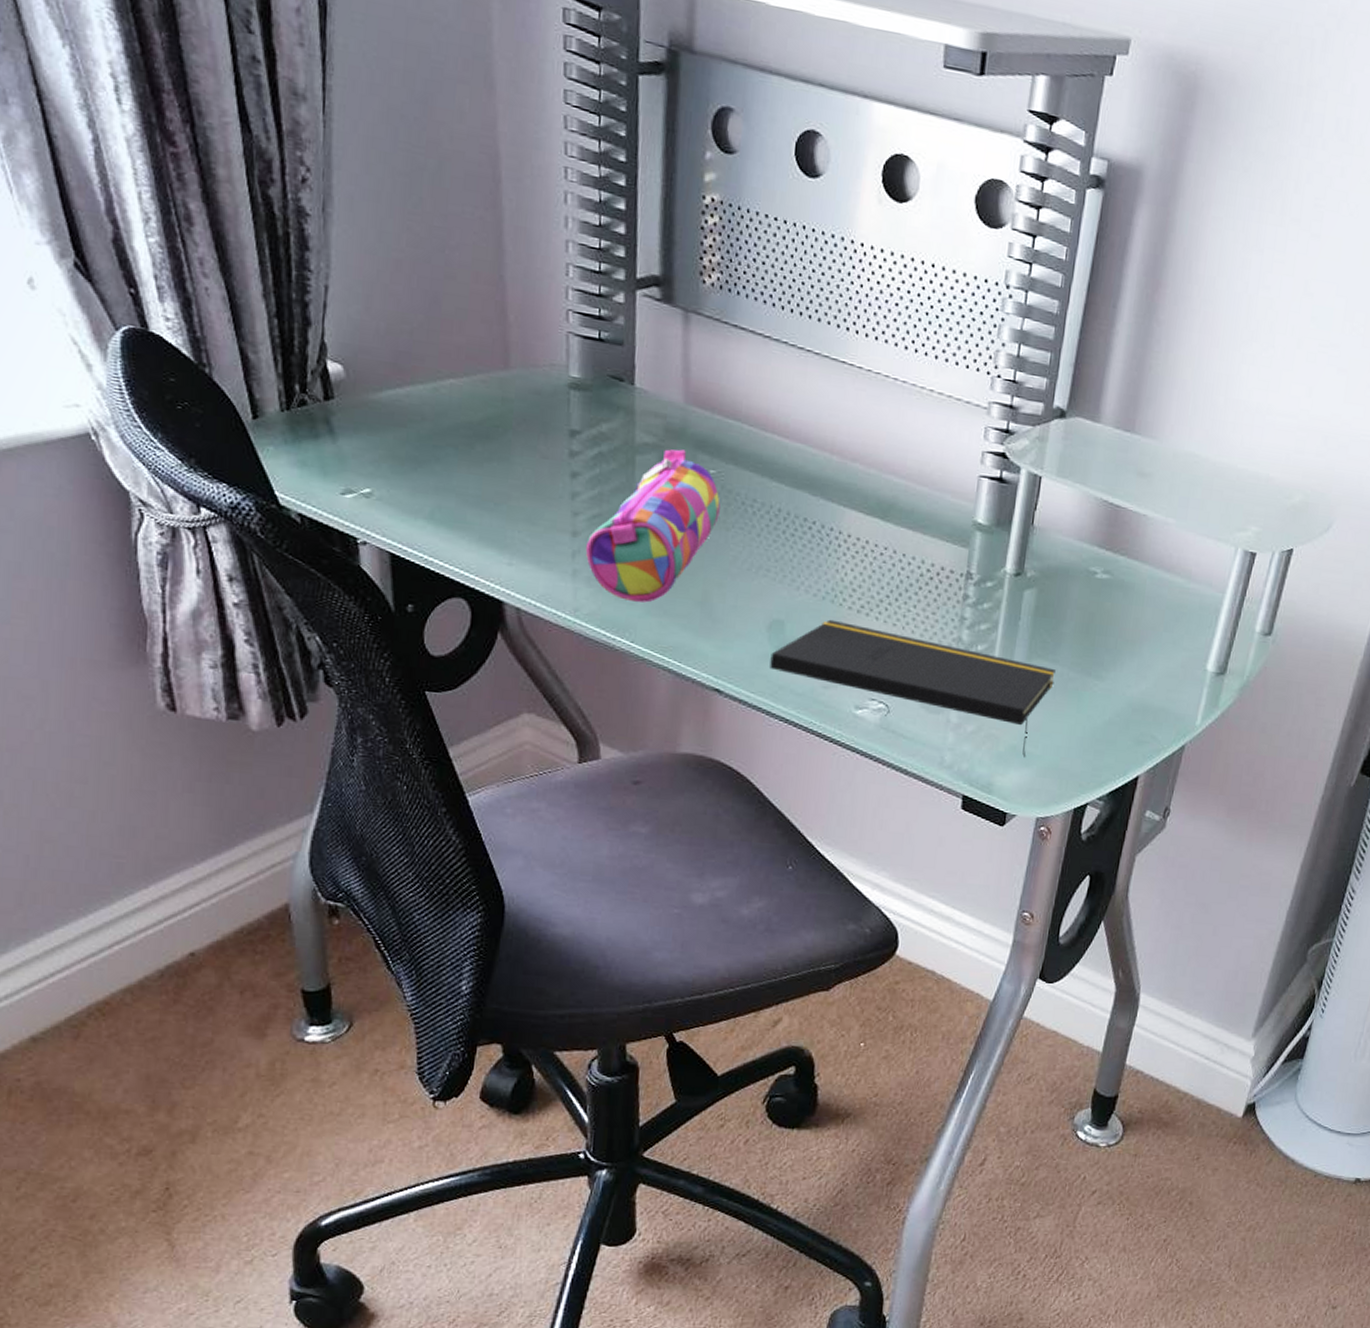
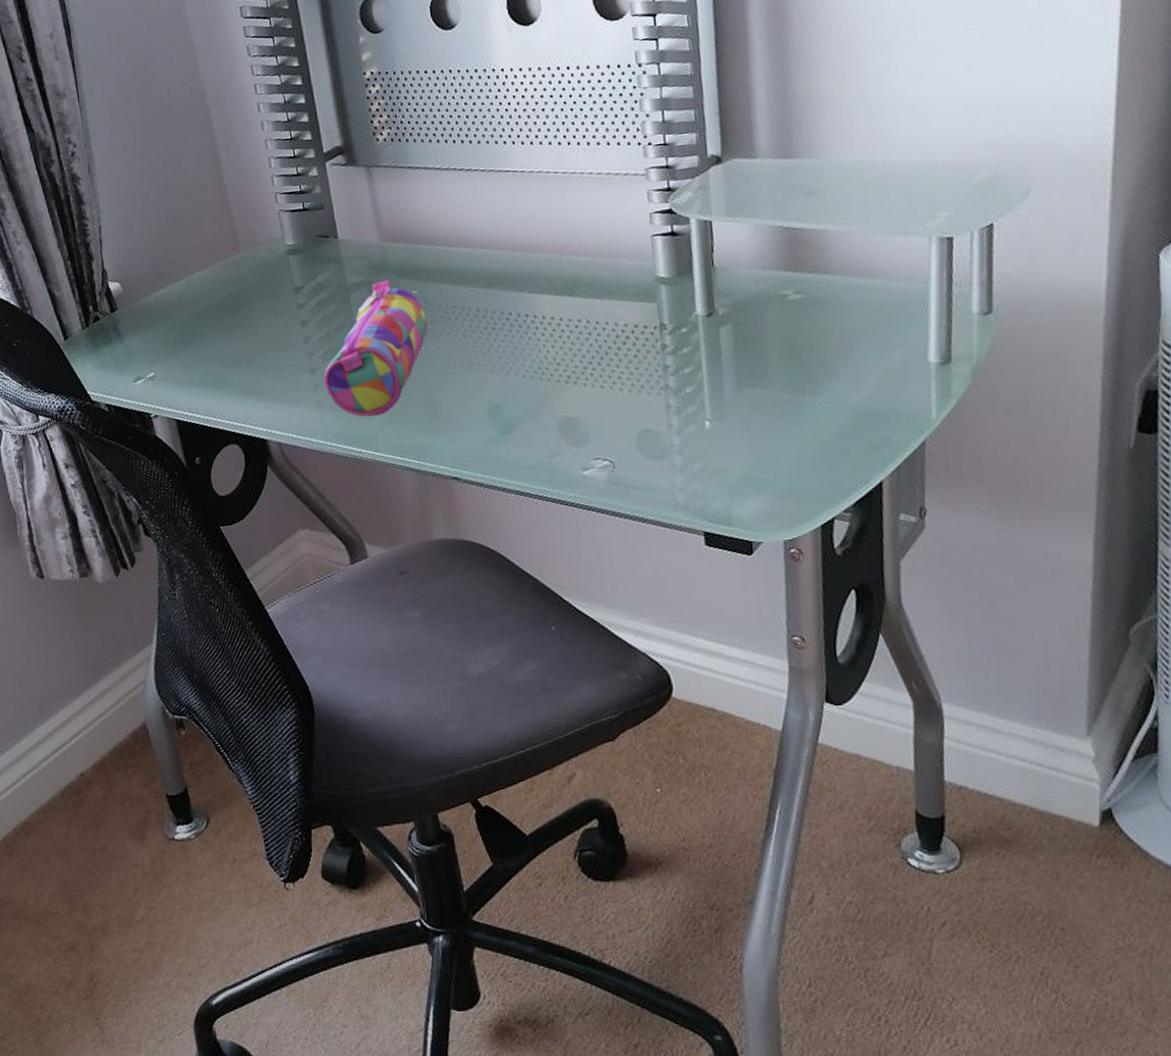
notepad: present [769,619,1056,758] -> none [496,394,771,485]

